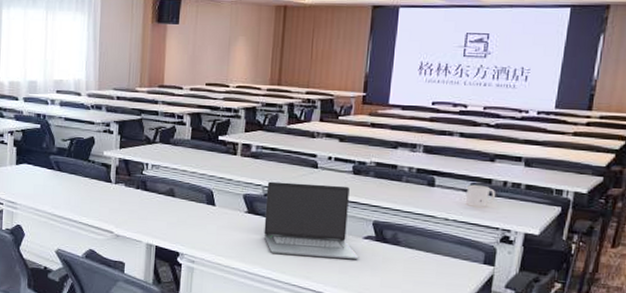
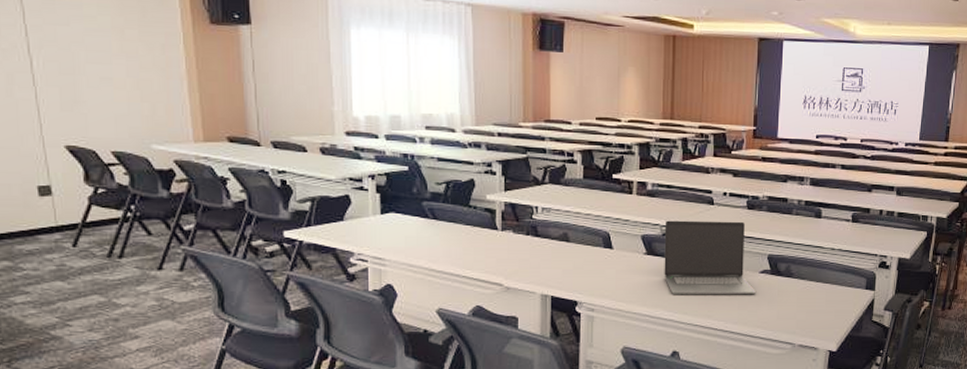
mug: present [466,184,495,208] -> none [849,214,873,237]

